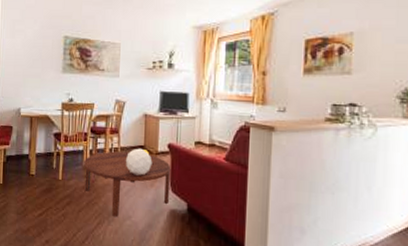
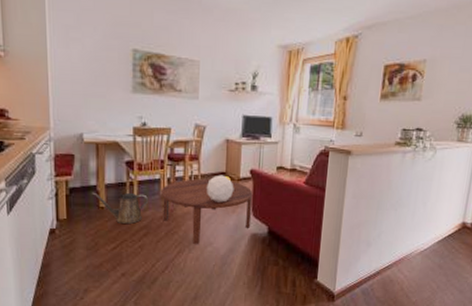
watering can: none [25,160,72,192] -> present [92,192,148,224]

